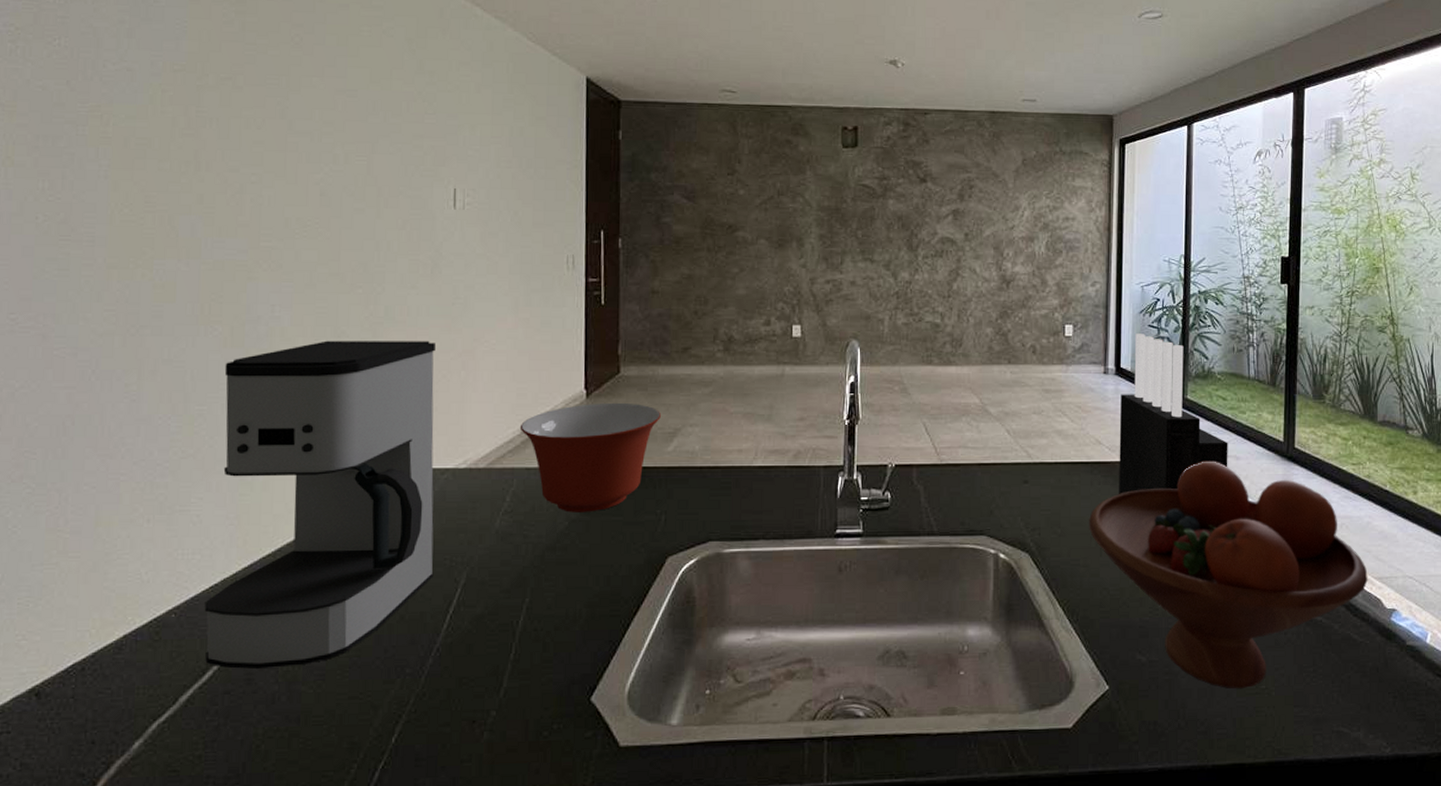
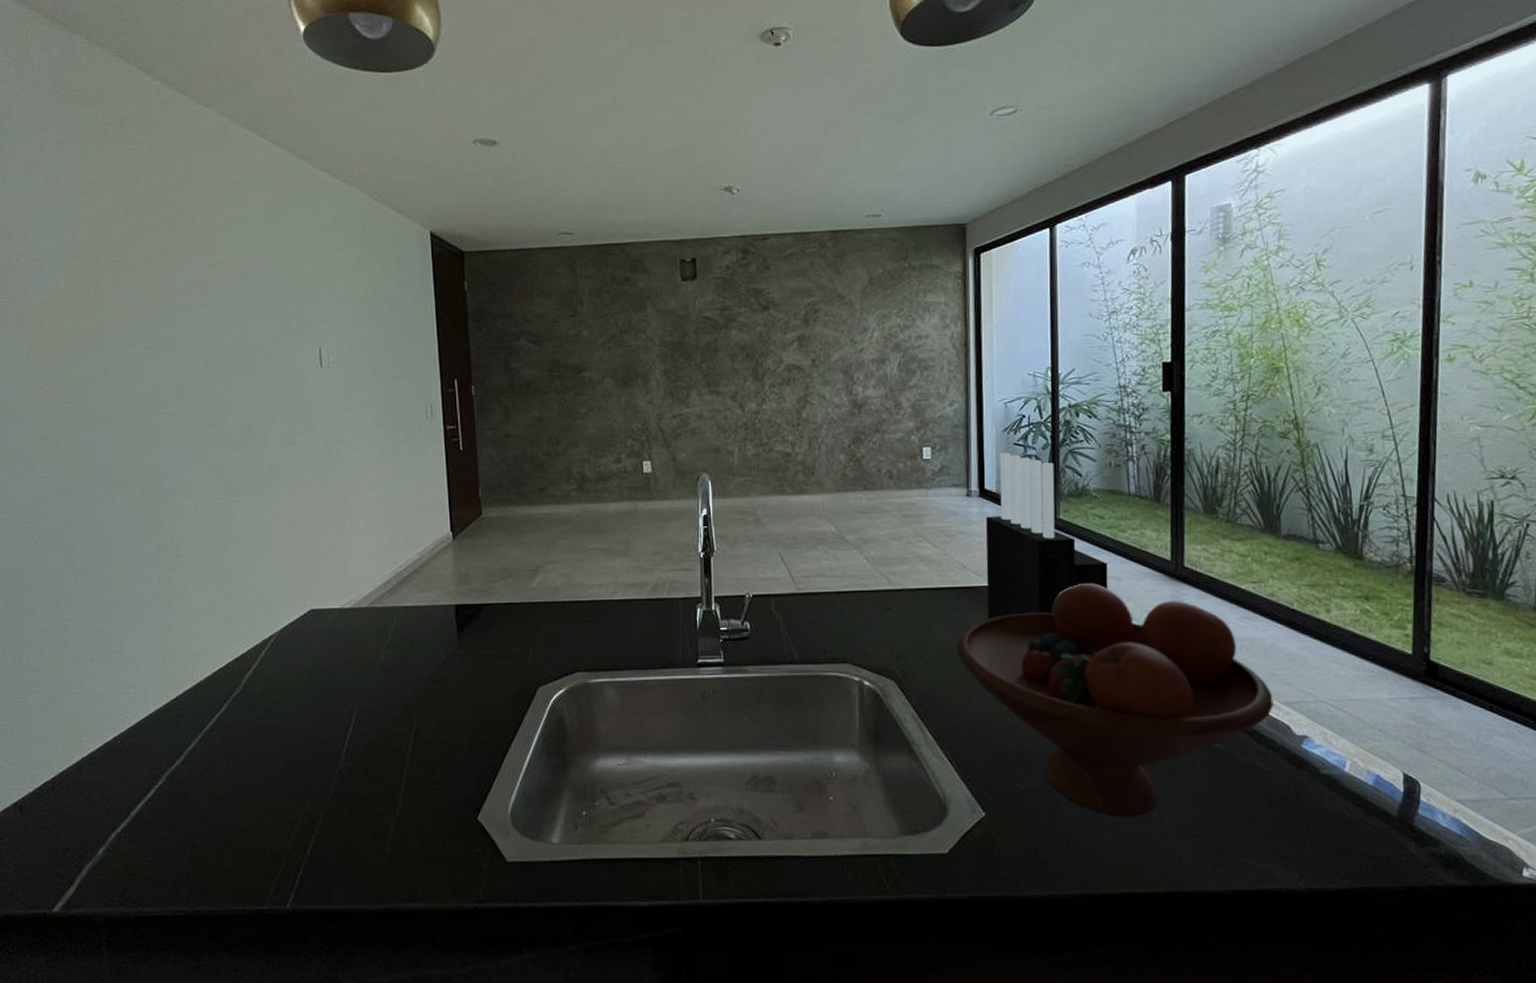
coffee maker: present [204,340,435,669] -> none [139,492,331,788]
mixing bowl: present [519,402,661,513] -> none [395,543,523,647]

